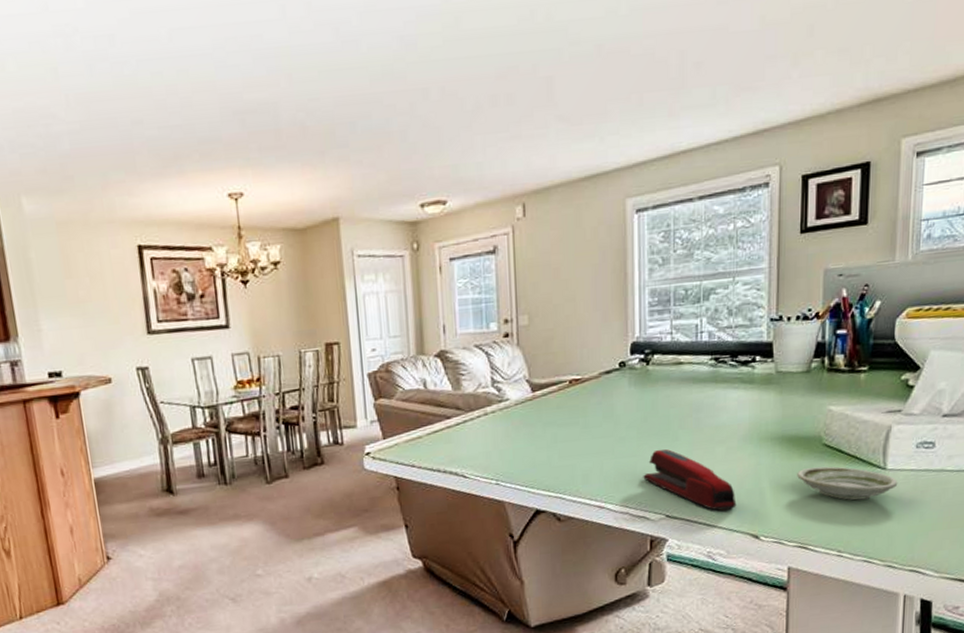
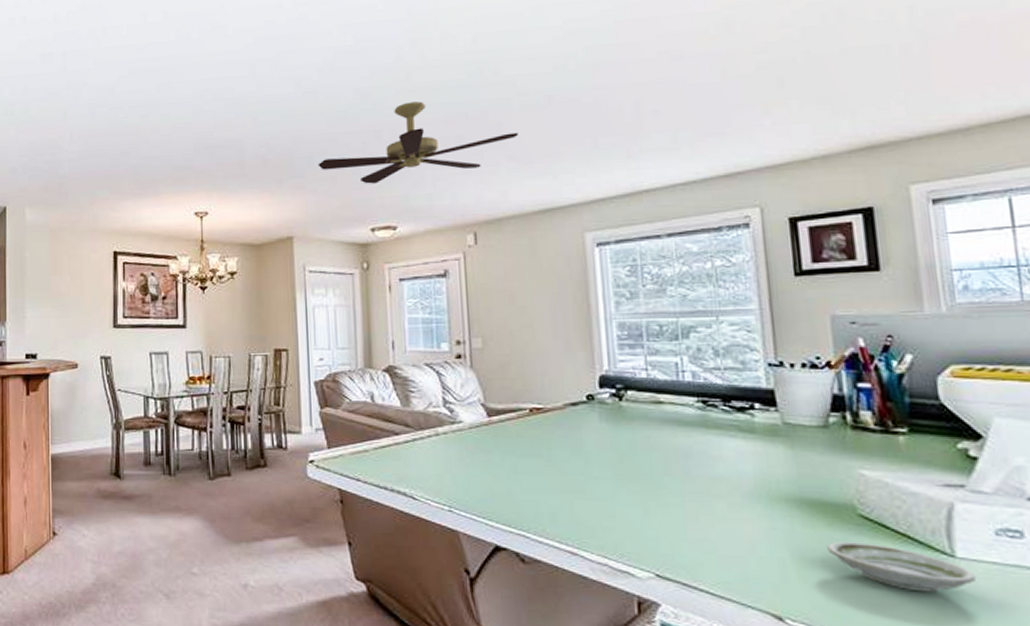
ceiling fan: none [362,52,568,153] -> present [318,101,518,184]
stapler: present [643,449,737,511] -> none [623,495,748,580]

